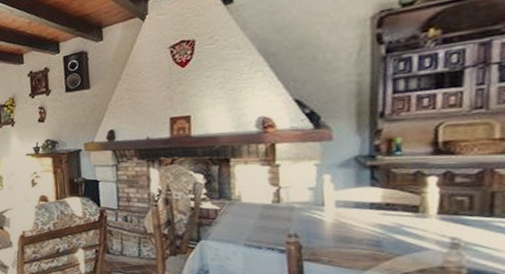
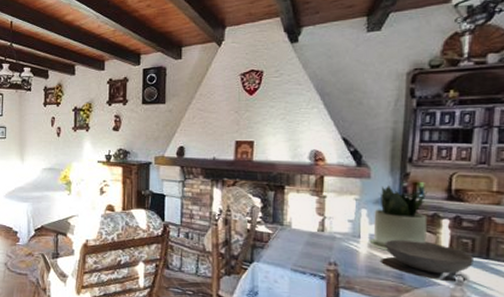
planter: none [334,145,409,217] -> present [368,184,428,251]
bowl: none [355,203,474,238] -> present [385,239,475,274]

